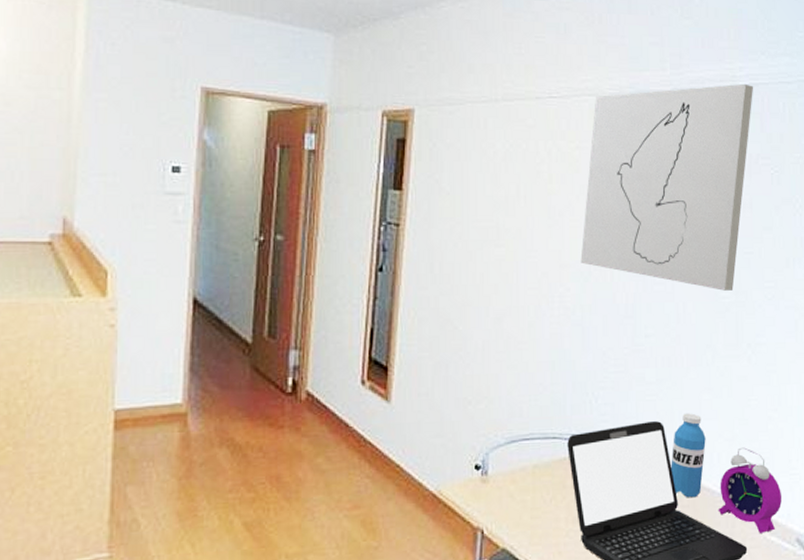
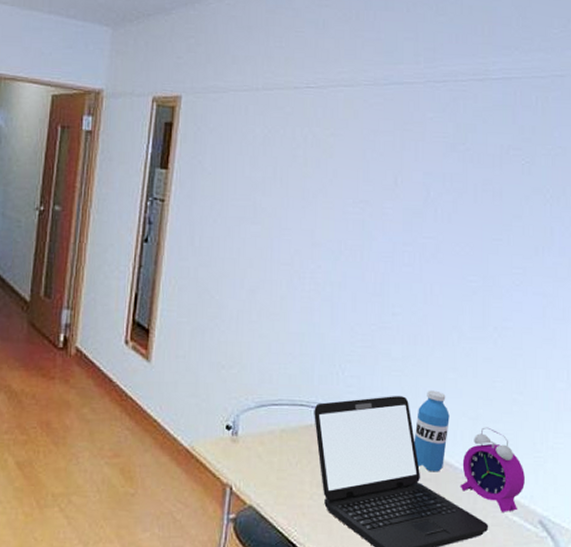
wall art: present [580,84,753,291] -> none [332,78,506,275]

